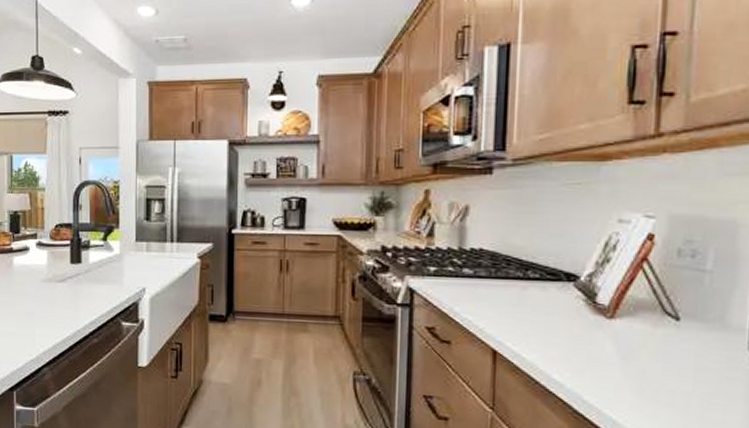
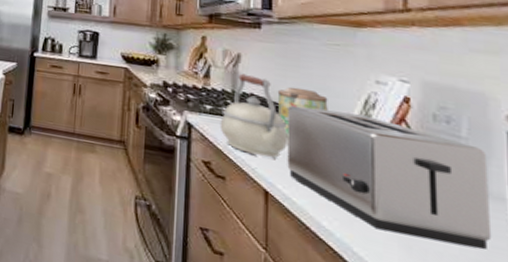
kettle: none [445,227,521,316] -> present [219,73,289,159]
canister: none [509,236,565,292] -> present [277,86,328,138]
toaster: none [517,257,732,383] -> present [287,105,490,250]

